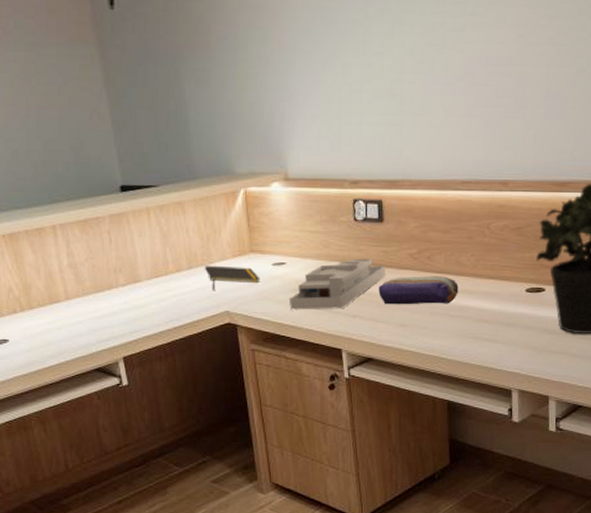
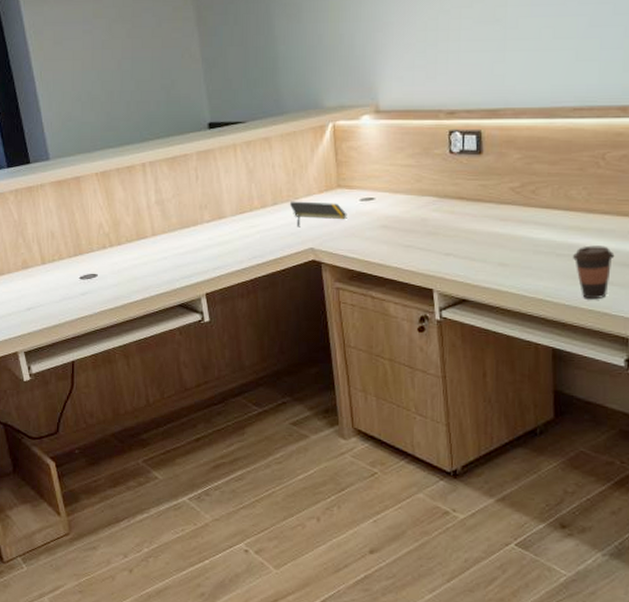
desk organizer: present [290,258,386,310] -> none [377,193,484,248]
pencil case: present [378,276,459,305] -> none [475,211,567,243]
coffee cup: none [463,307,499,356] -> present [572,245,615,300]

